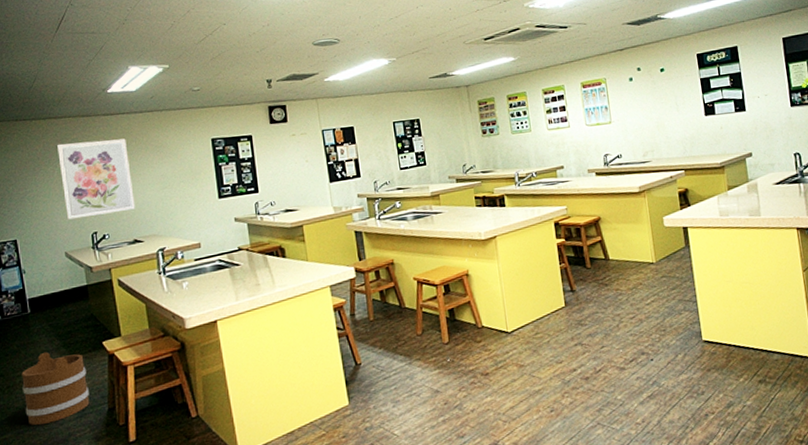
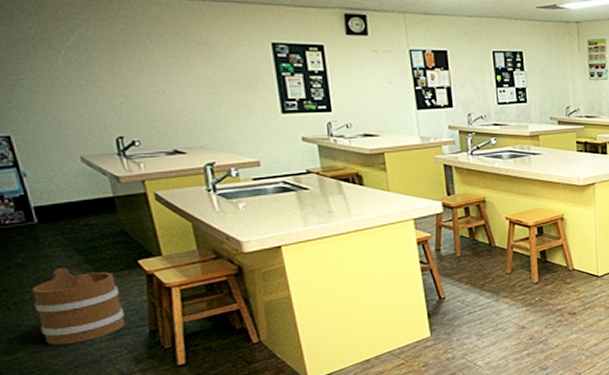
wall art: present [57,138,135,220] -> none [59,23,174,119]

